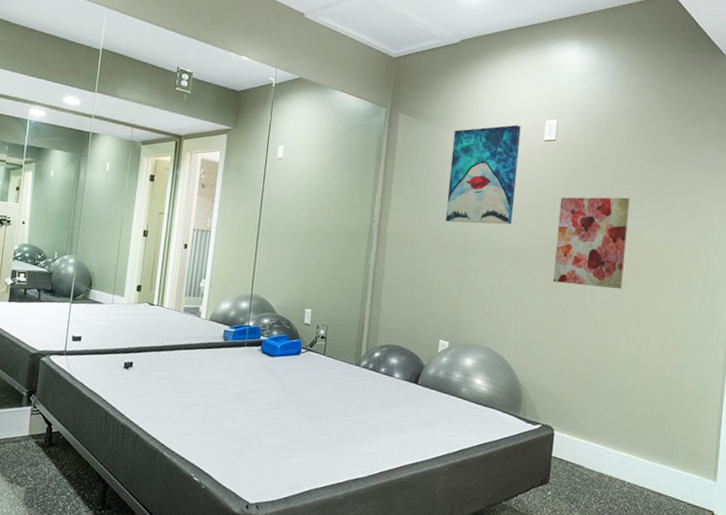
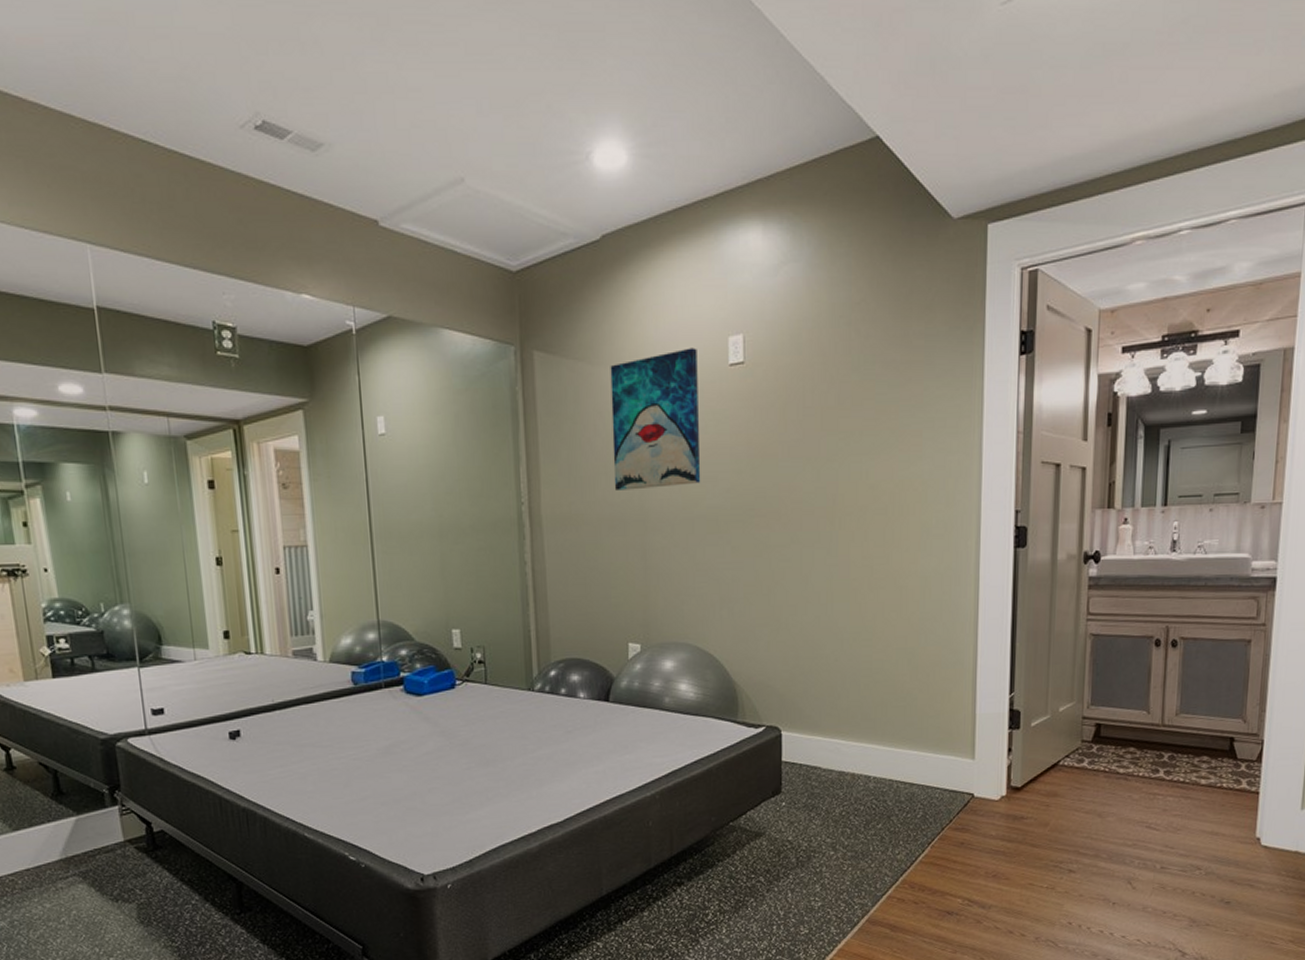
wall art: present [553,197,630,289] -> none [758,428,846,550]

